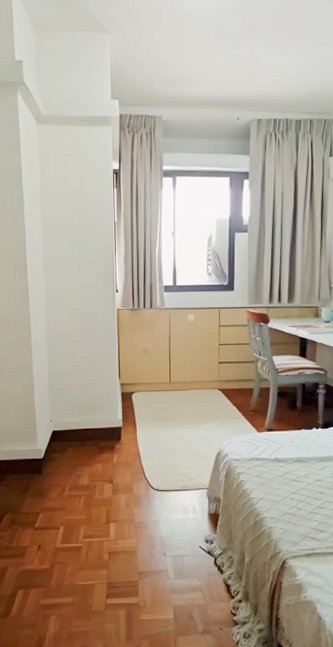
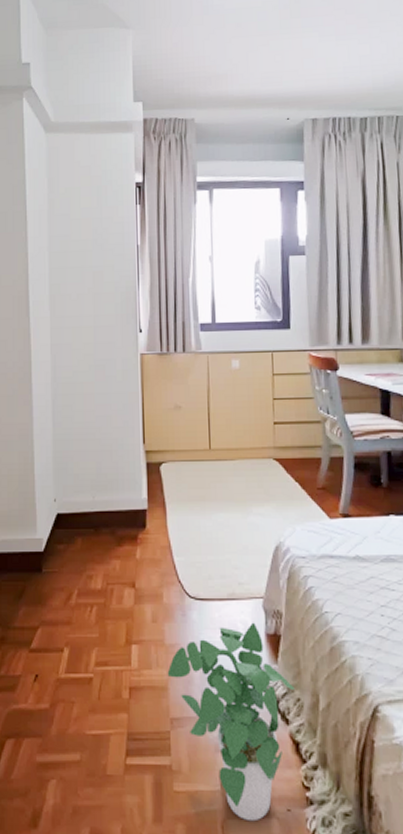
potted plant: none [136,506,228,637] -> present [167,622,295,822]

